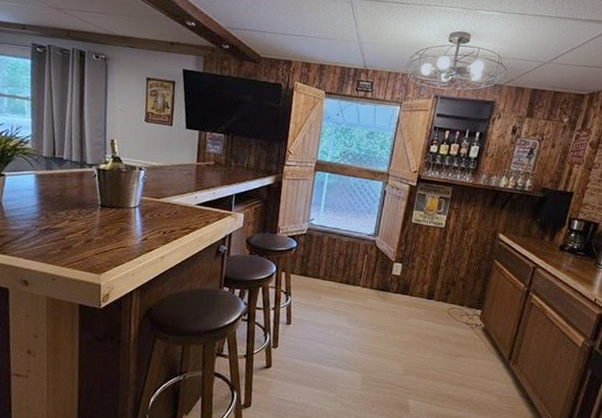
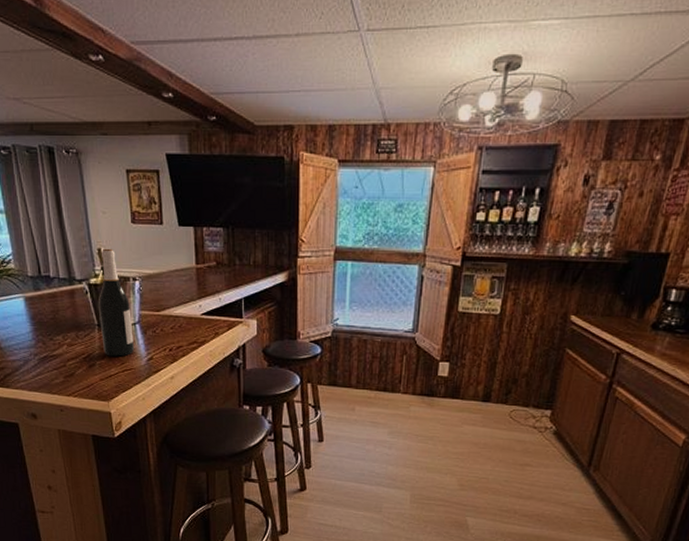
wine bottle: none [102,140,133,235] -> present [98,248,135,357]

